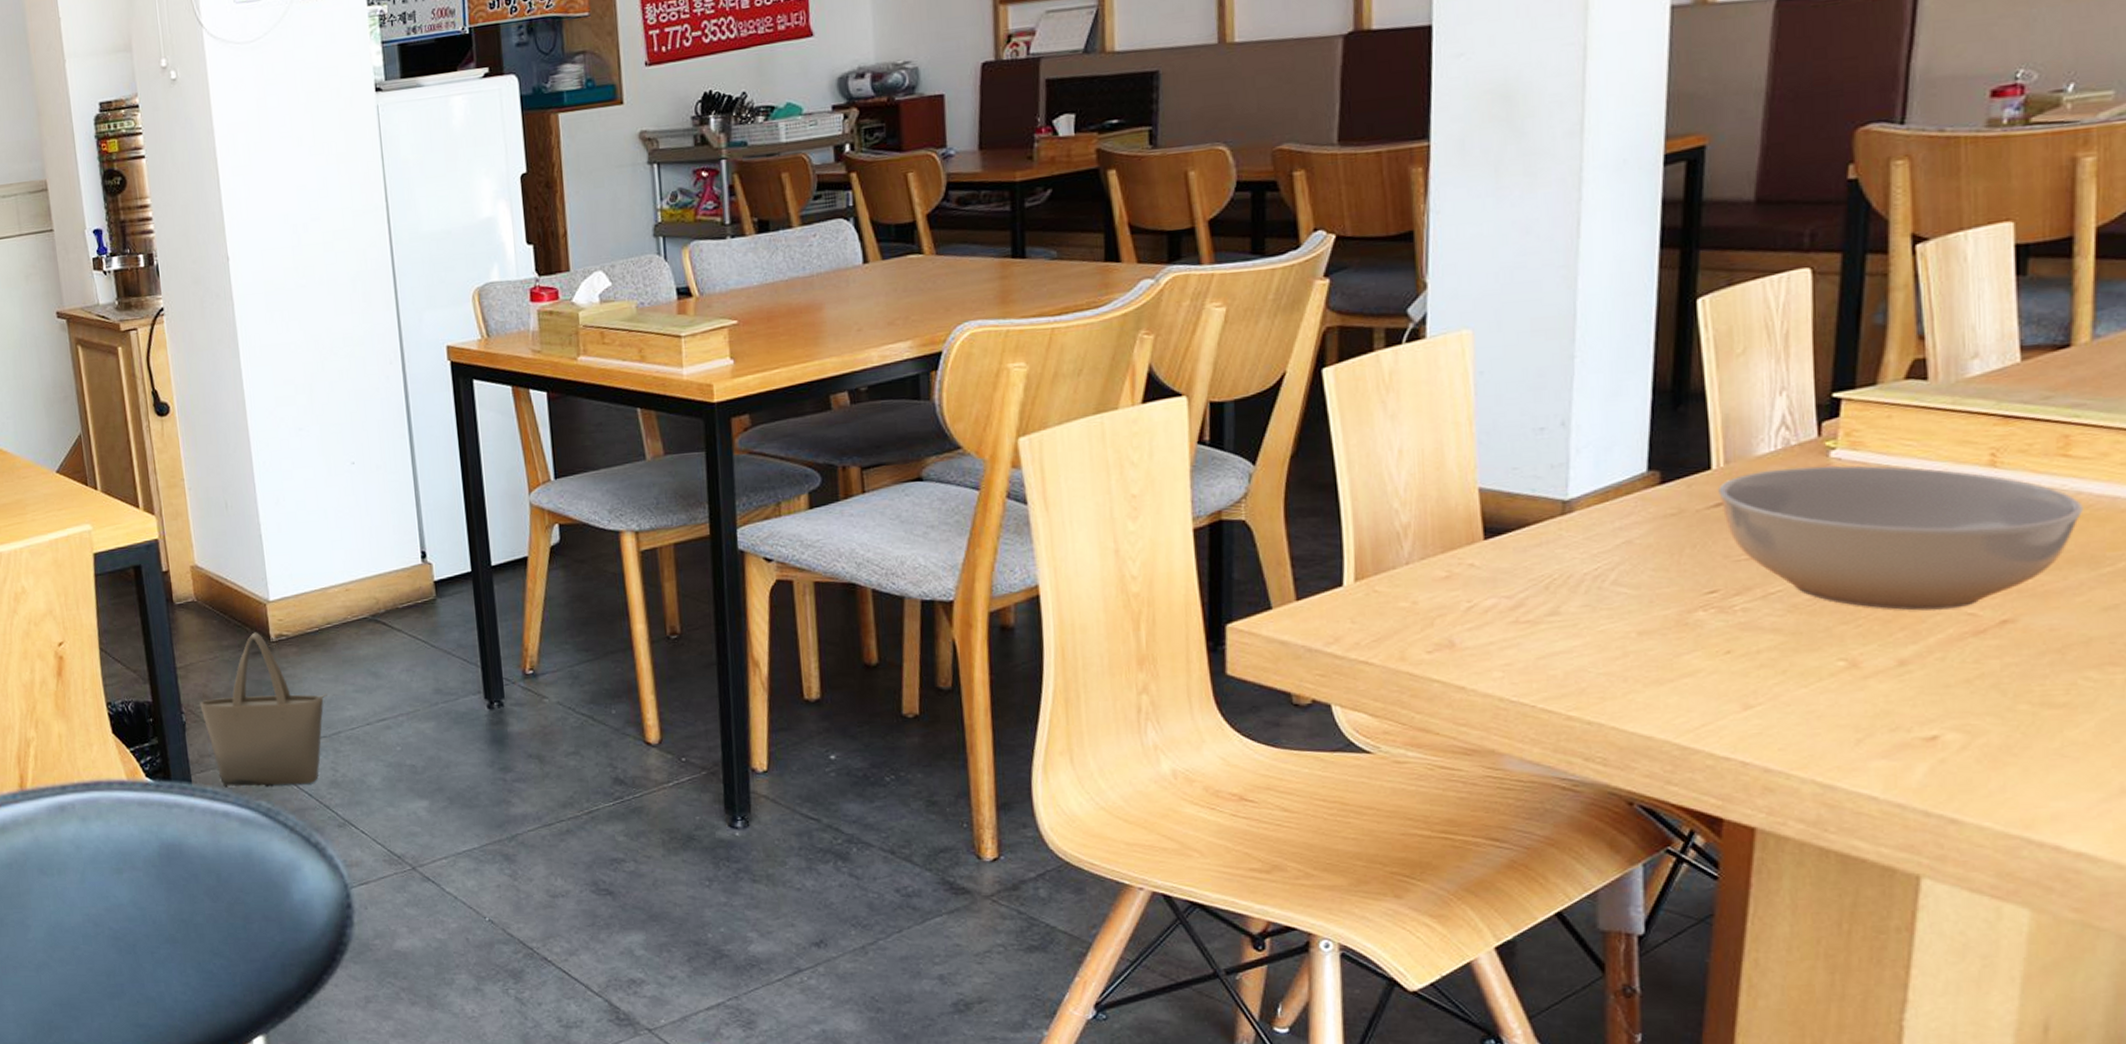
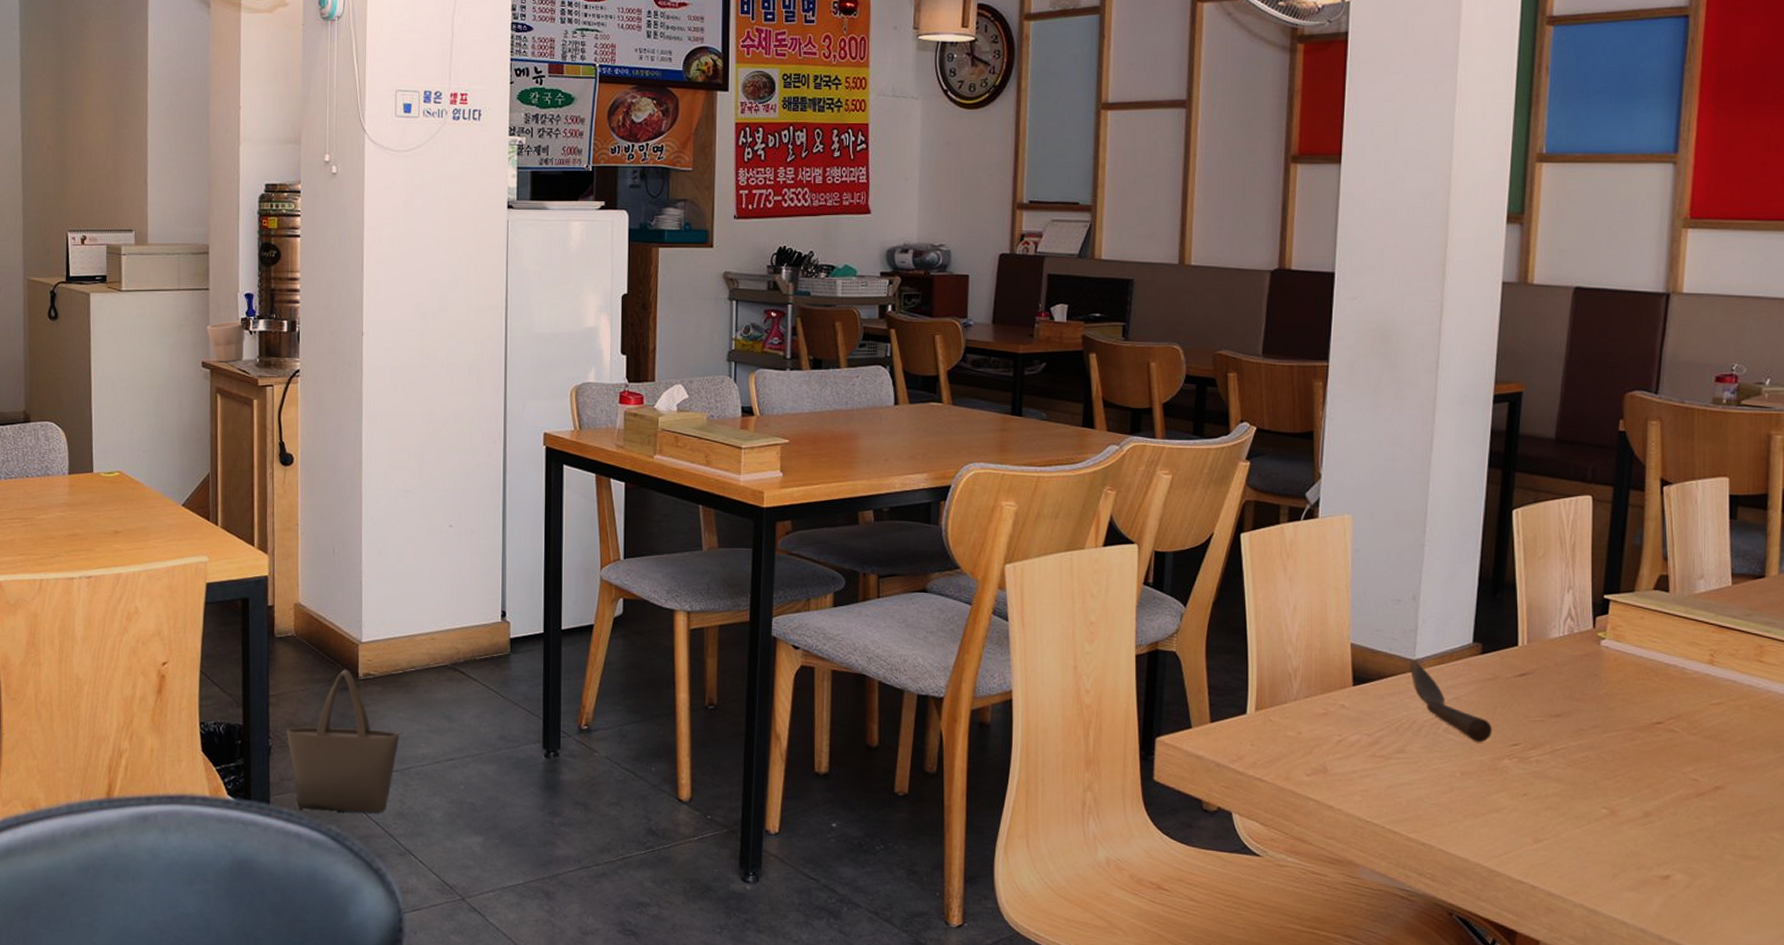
cup: none [56,261,101,309] -> present [207,321,245,362]
spoon: none [1559,500,1679,594] -> present [1409,660,1492,743]
bowl: present [1718,465,2084,611] -> none [1522,651,1772,774]

